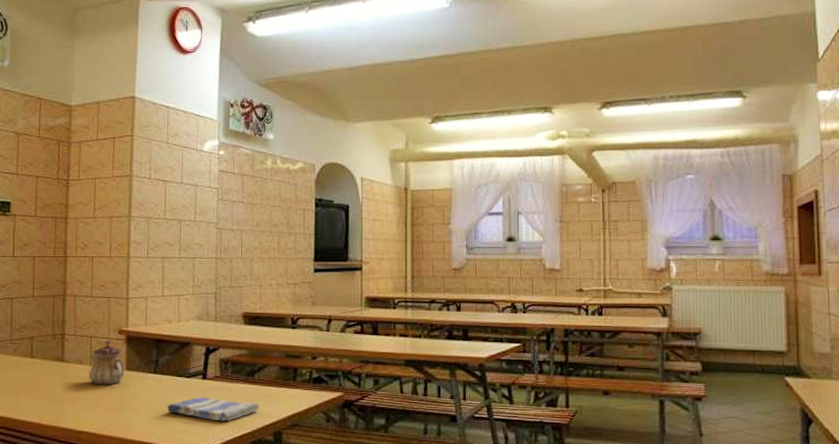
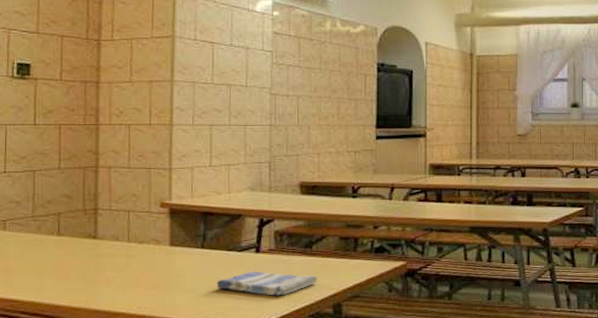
teapot: present [89,341,125,385] -> none [127,215,168,263]

